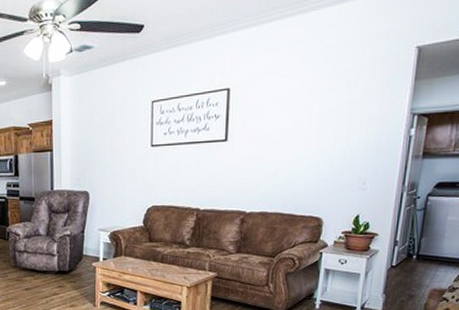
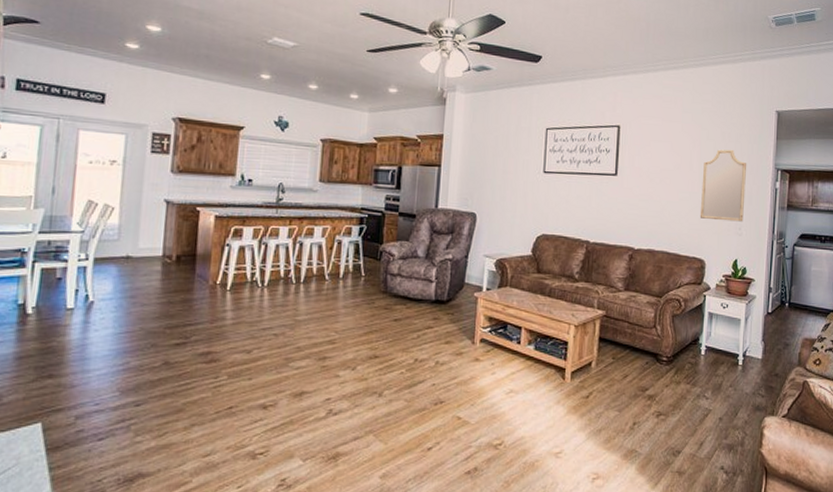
home mirror: none [318,98,377,177] -> present [700,149,747,222]

